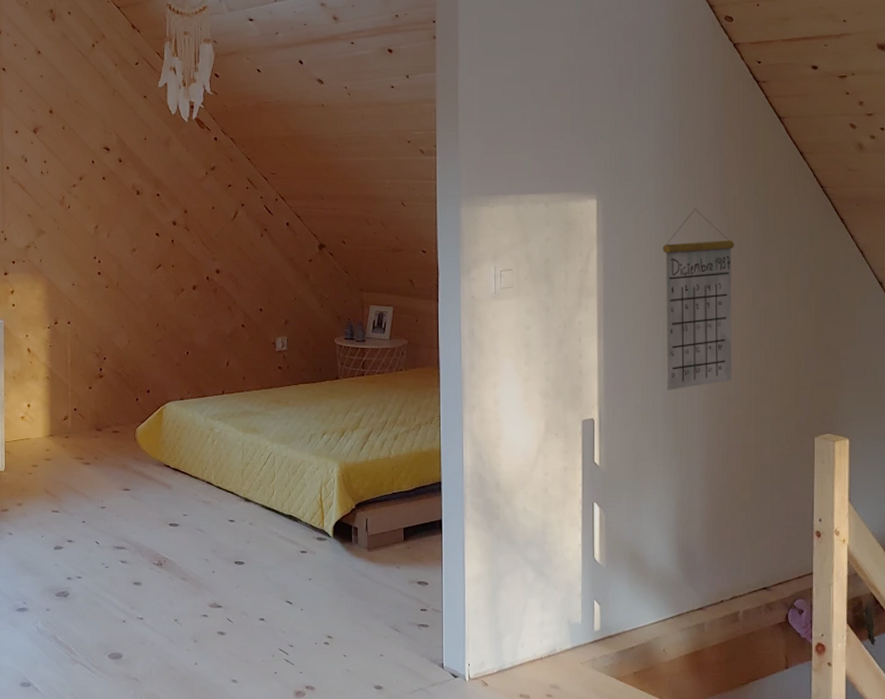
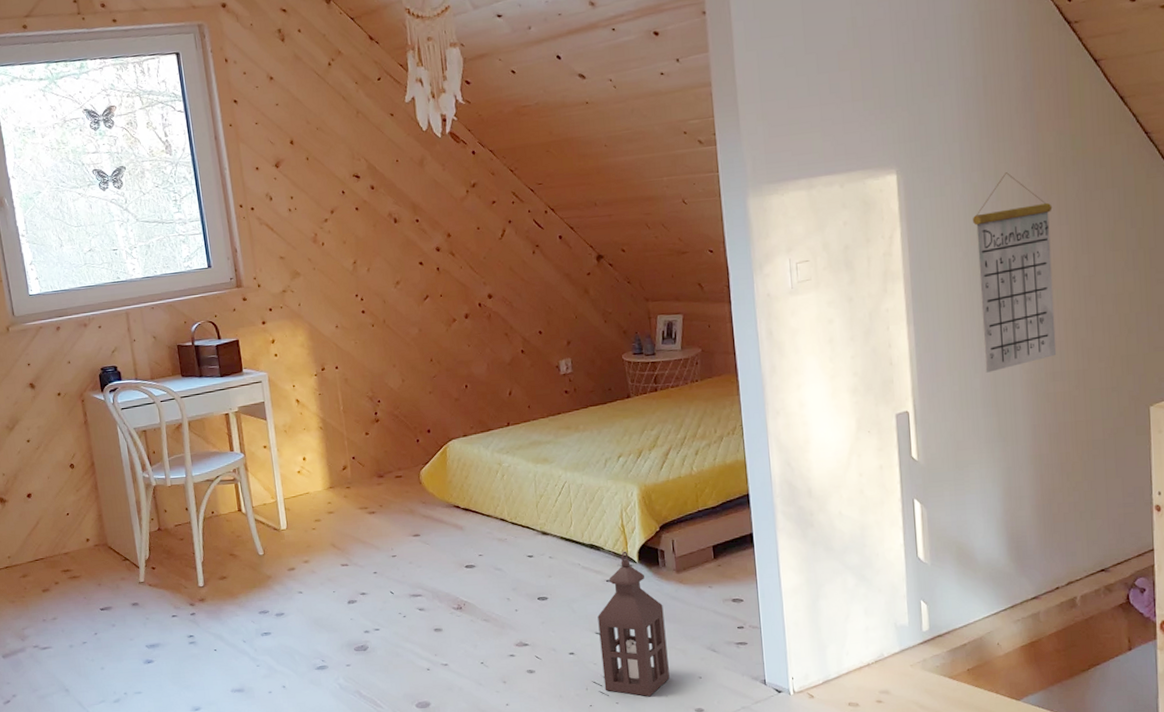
lantern: none [290,524,353,670] -> present [597,551,670,697]

